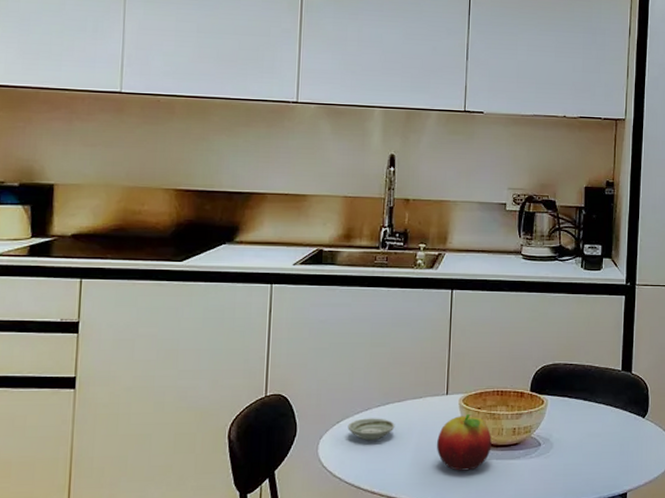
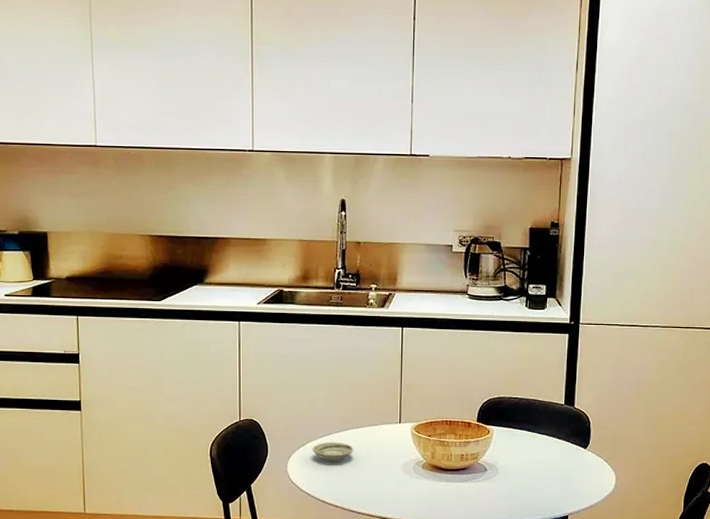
fruit: present [436,415,492,471] -> none [391,441,442,491]

